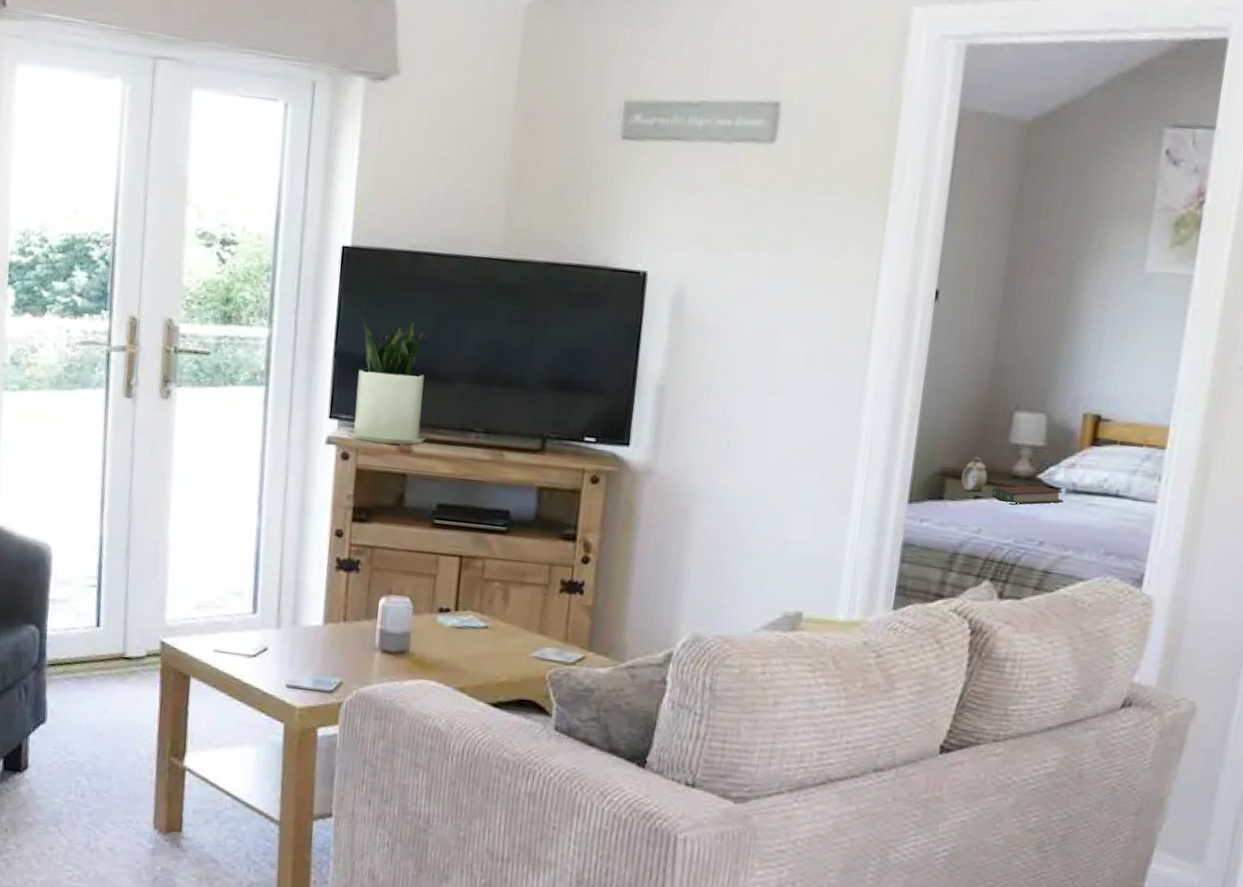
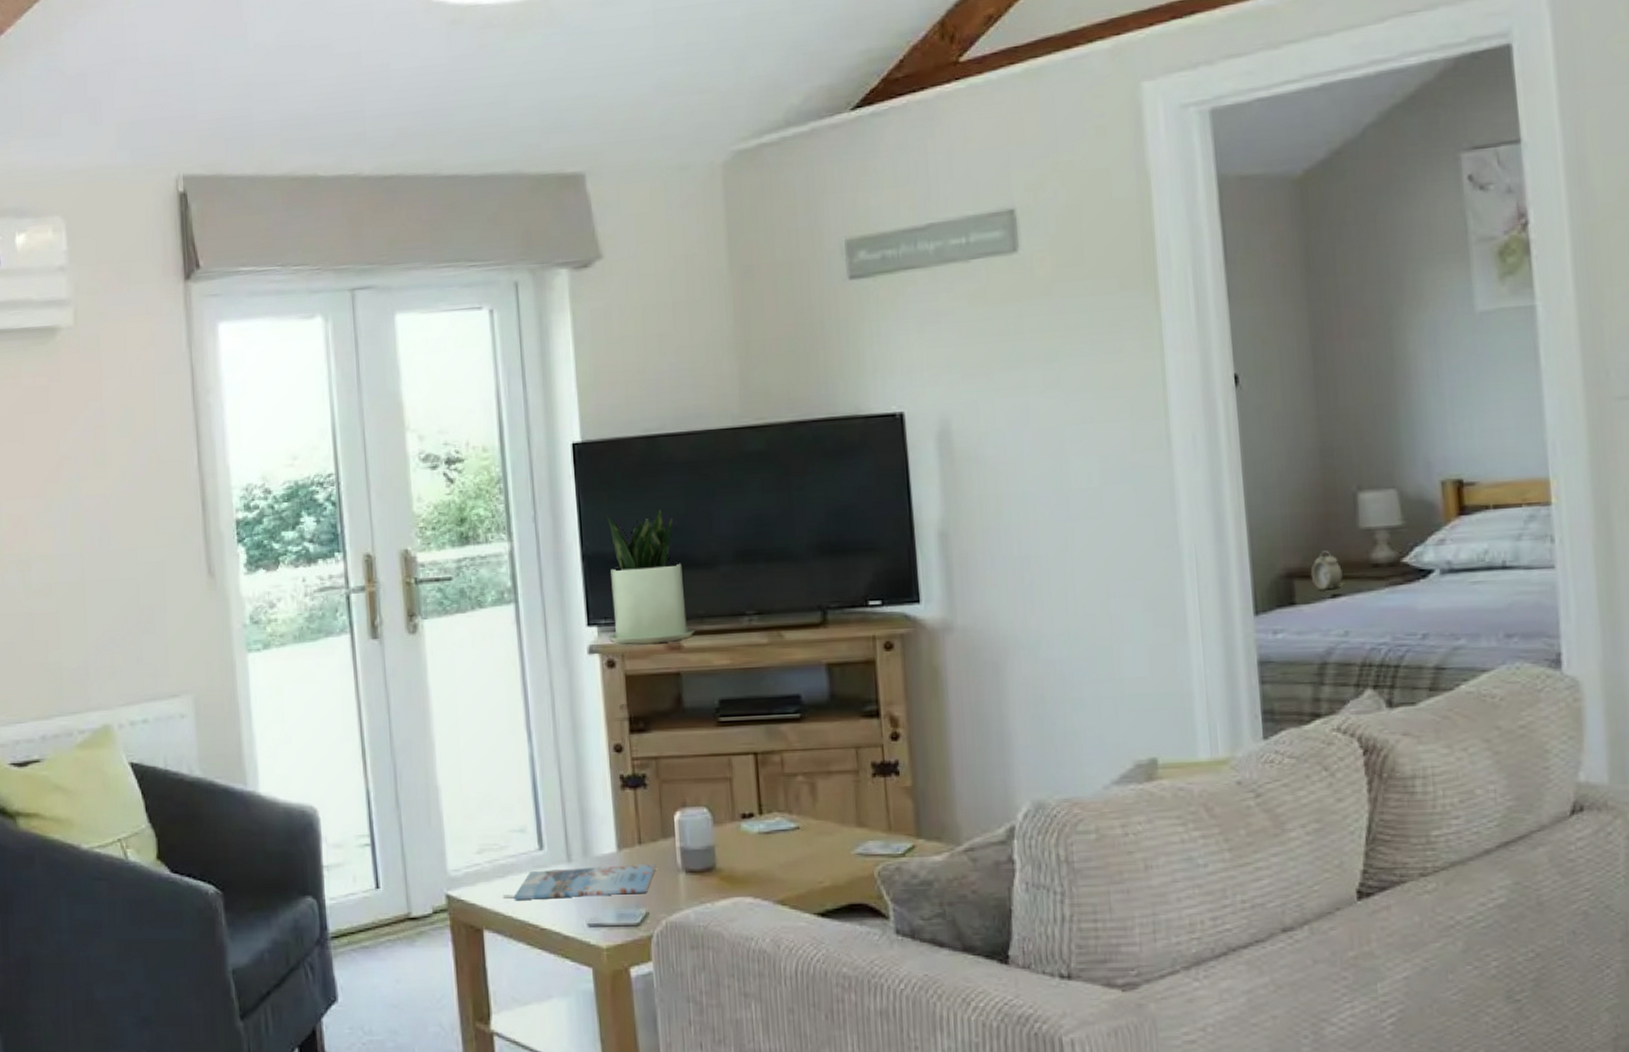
magazine: none [222,631,356,665] -> present [513,864,656,900]
book: present [991,485,1064,505] -> none [1351,570,1441,598]

